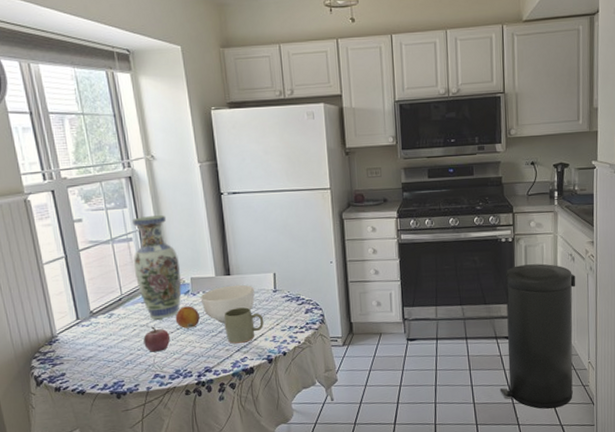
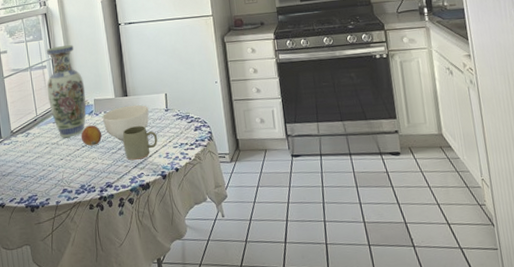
fruit: present [143,326,171,352] -> none [54,144,77,168]
pedal bin: present [499,263,576,409] -> none [383,78,470,230]

